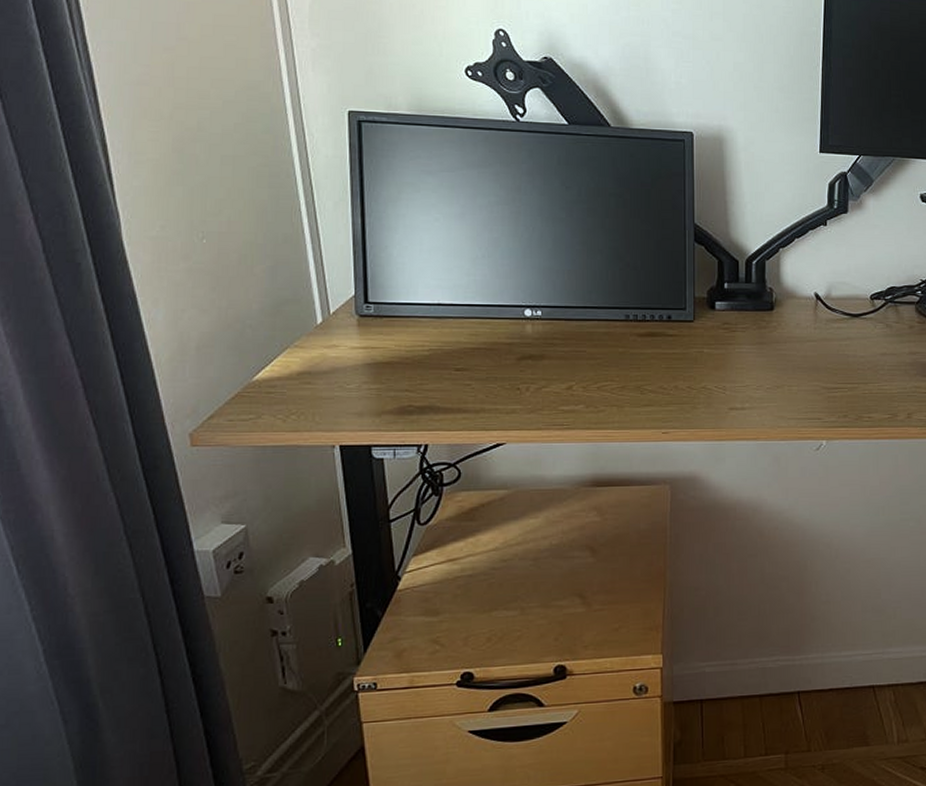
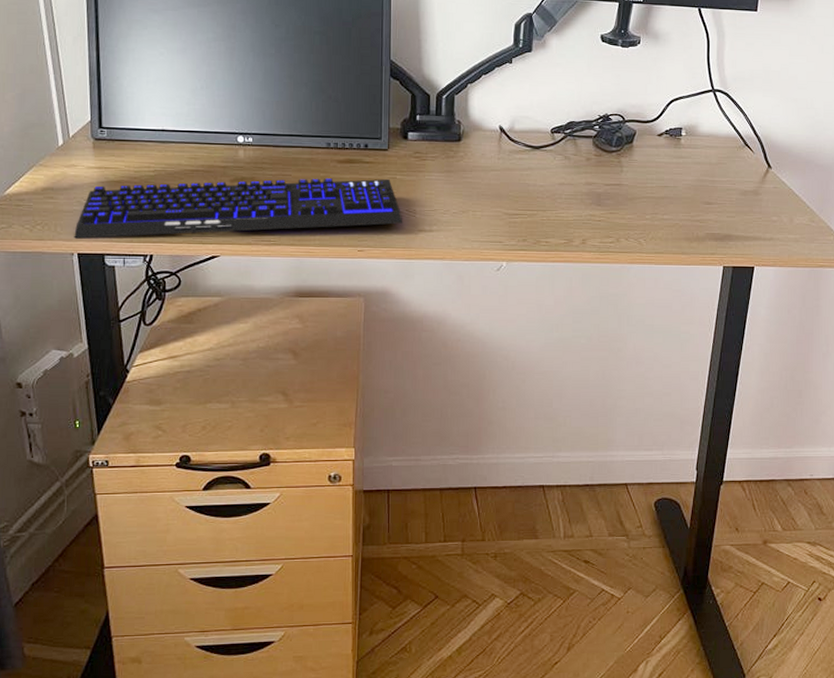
keyboard: none [335,352,712,429] -> present [74,178,403,239]

